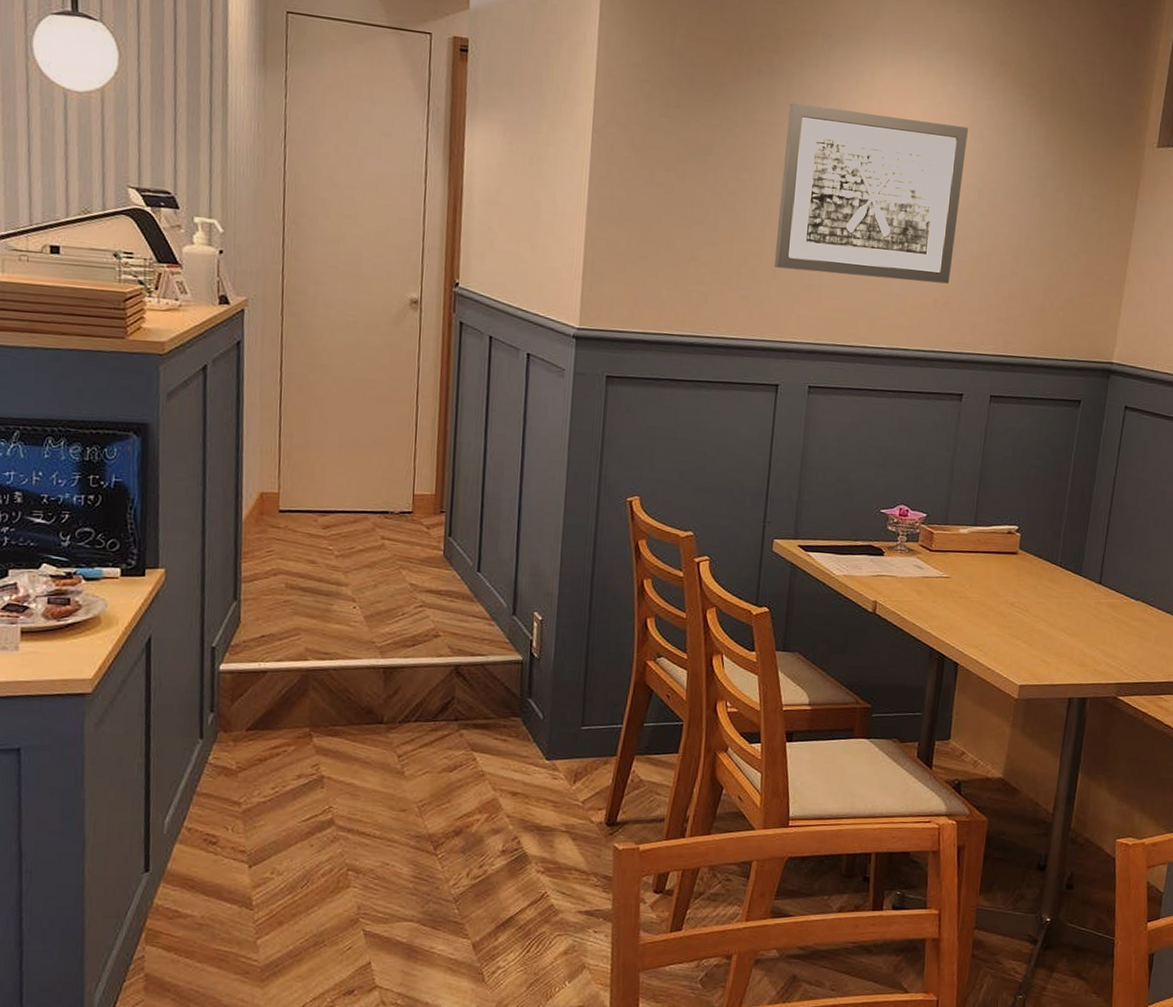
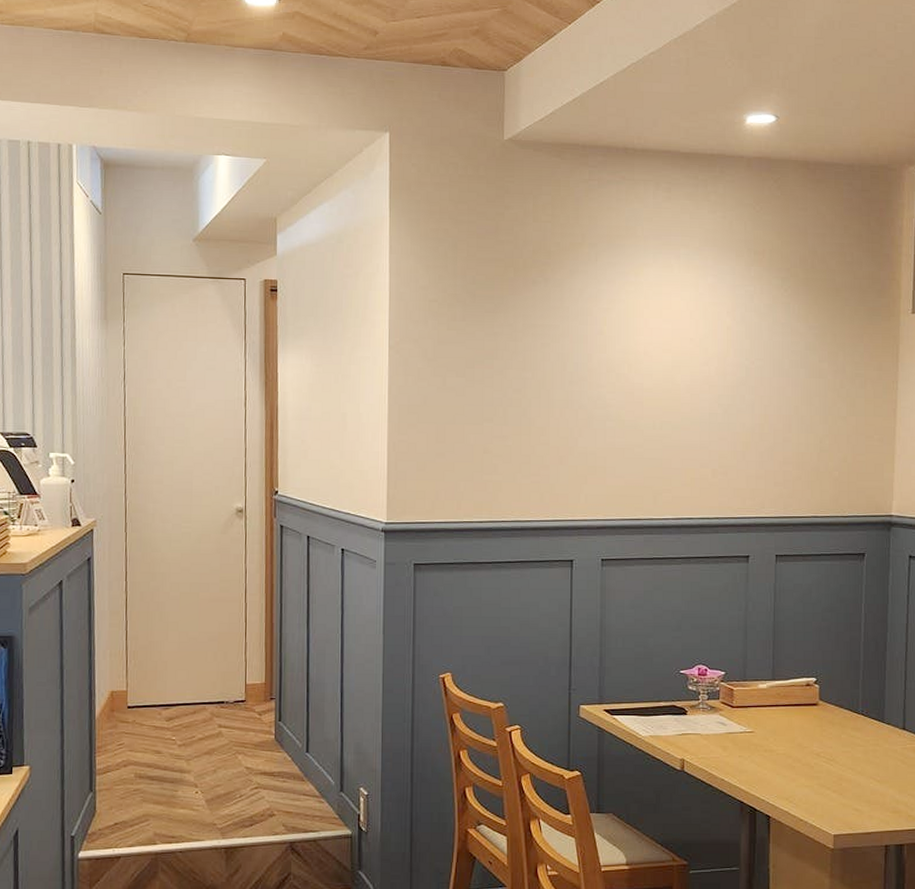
wall art: present [774,103,968,284] -> none [560,306,730,455]

